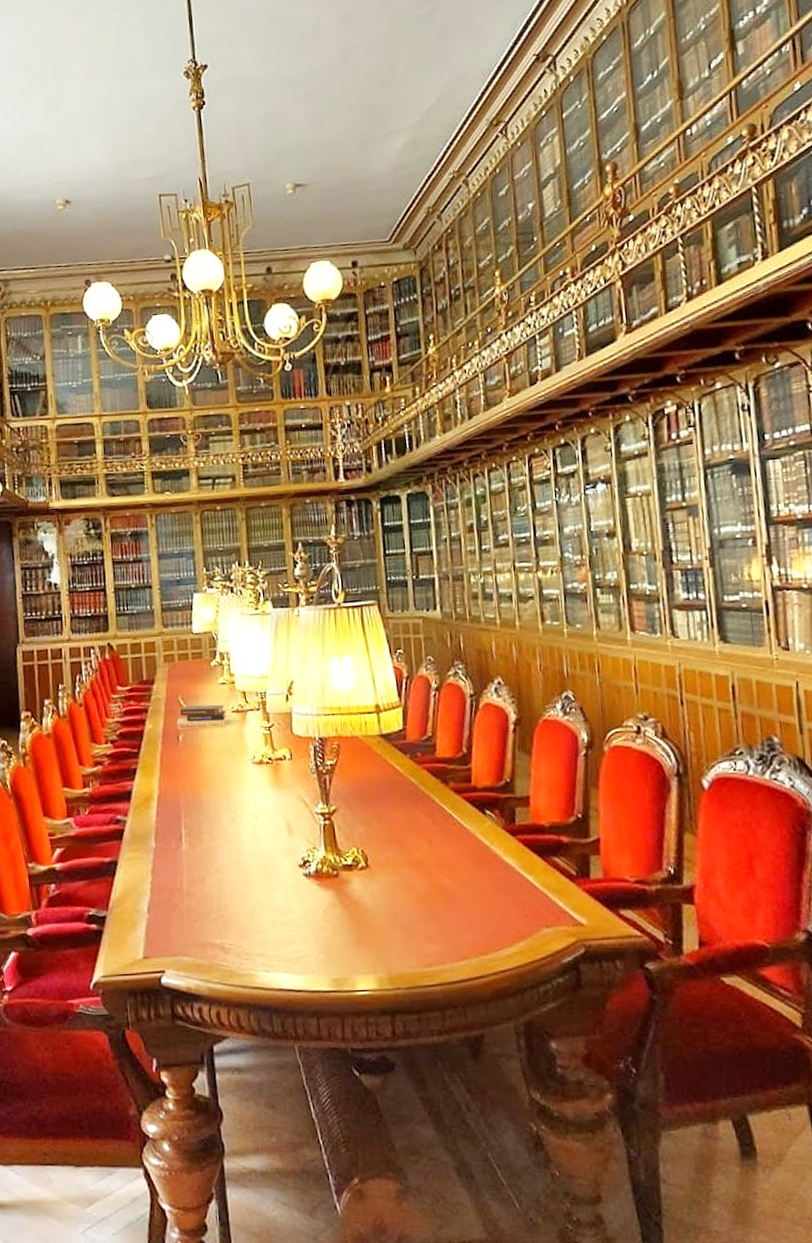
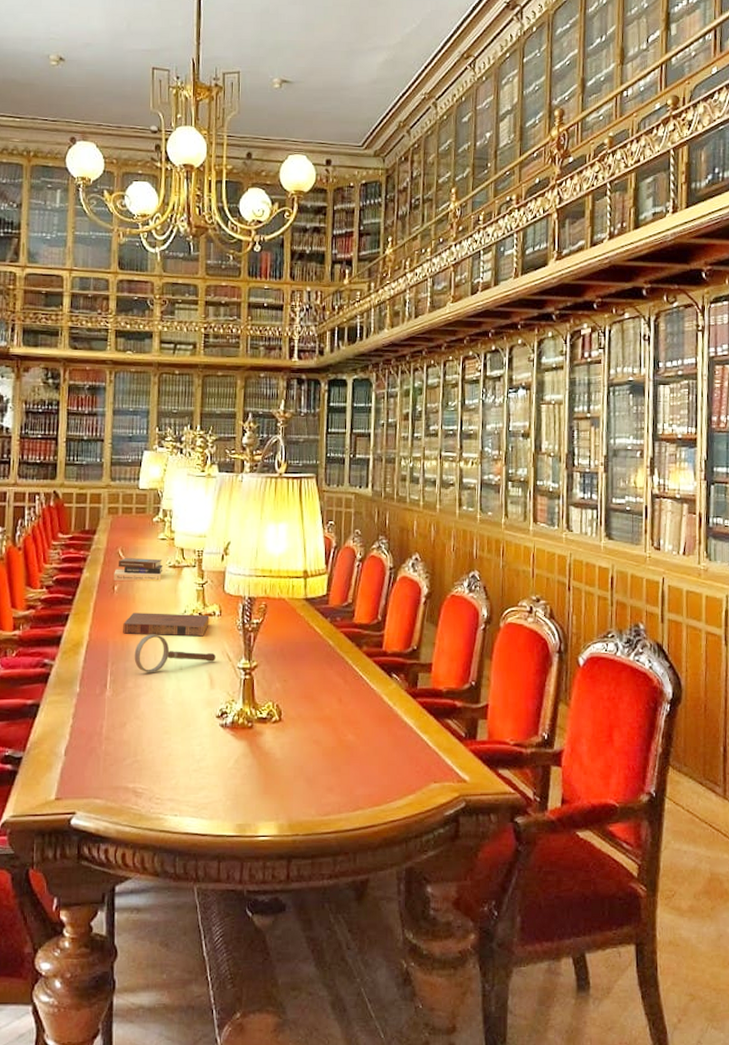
decorative book: none [192,759,281,785] -> present [123,613,209,637]
magnifying glass: none [206,783,291,824] -> present [134,634,216,673]

